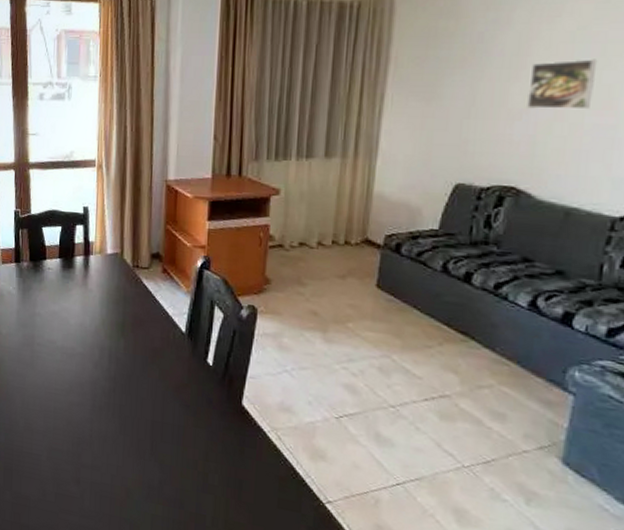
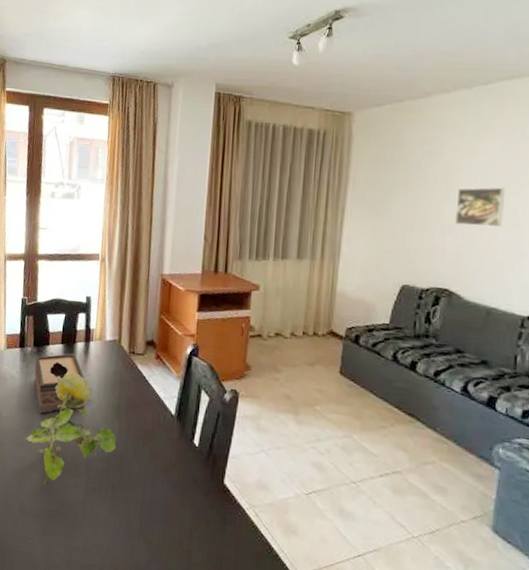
flower: none [27,288,123,402] -> present [25,372,117,484]
tissue box: none [32,268,87,331] -> present [34,353,85,414]

